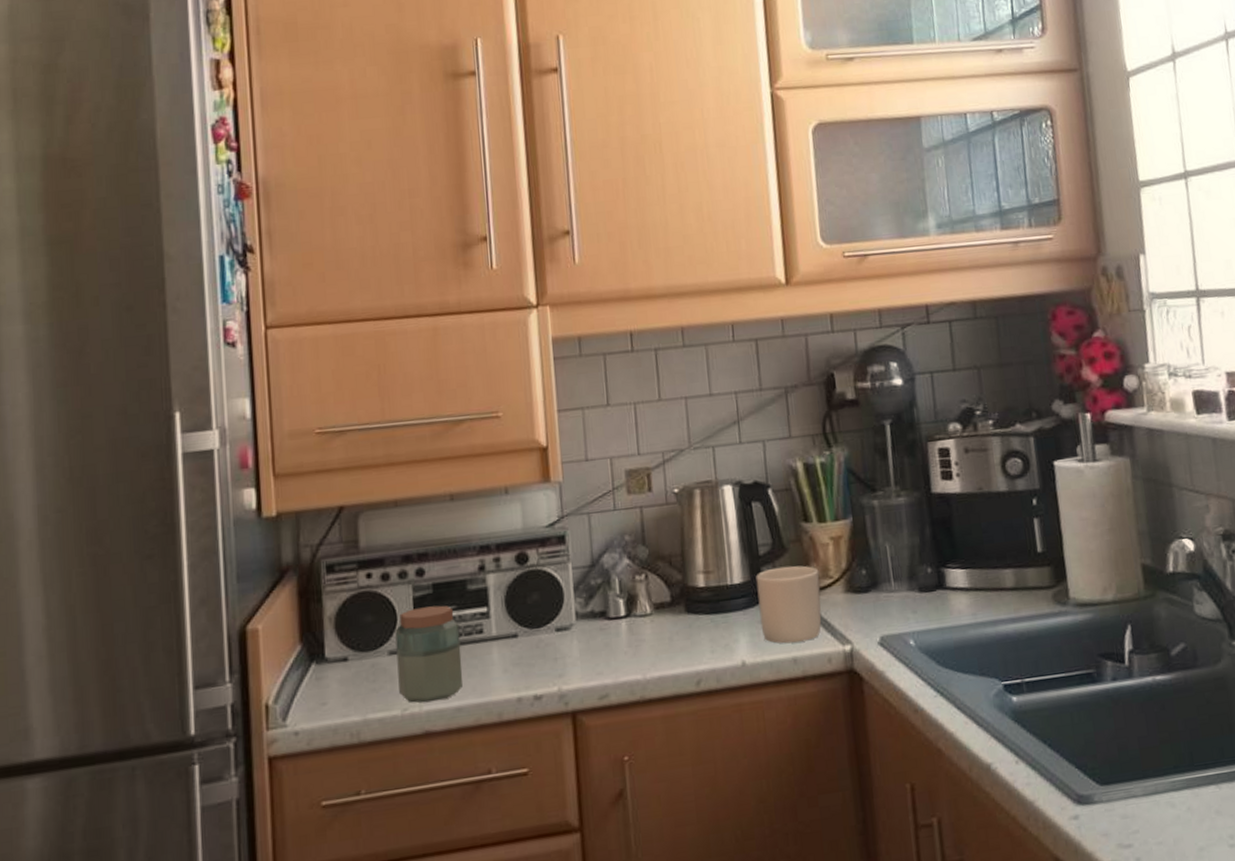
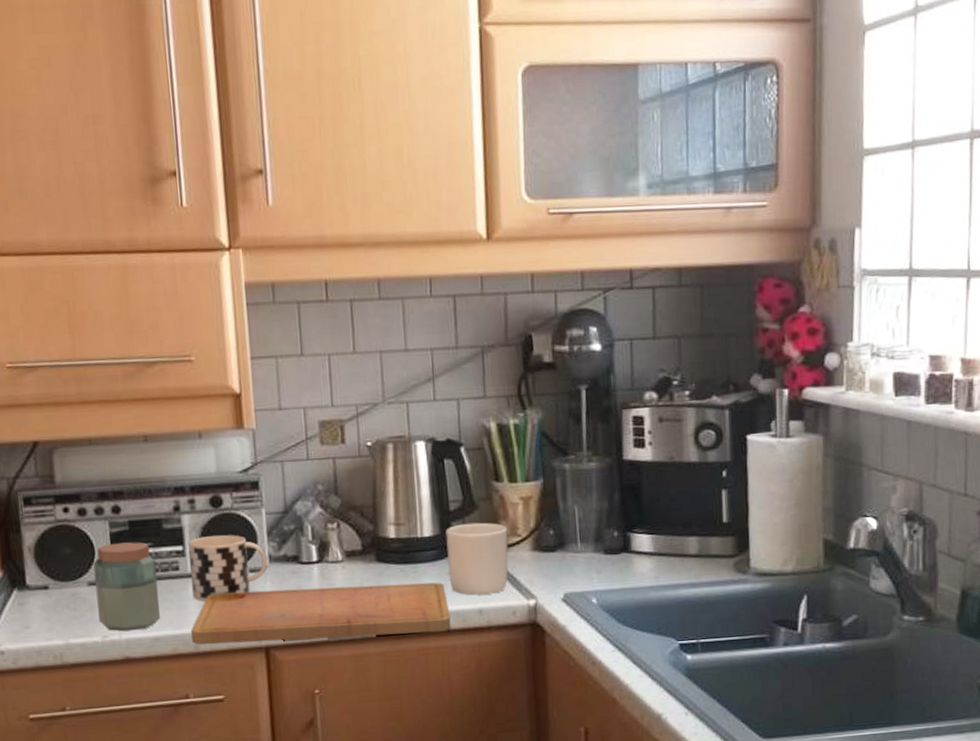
cup: none [493,592,574,666] -> present [188,535,267,602]
cutting board: none [493,631,765,713] -> present [190,582,451,645]

